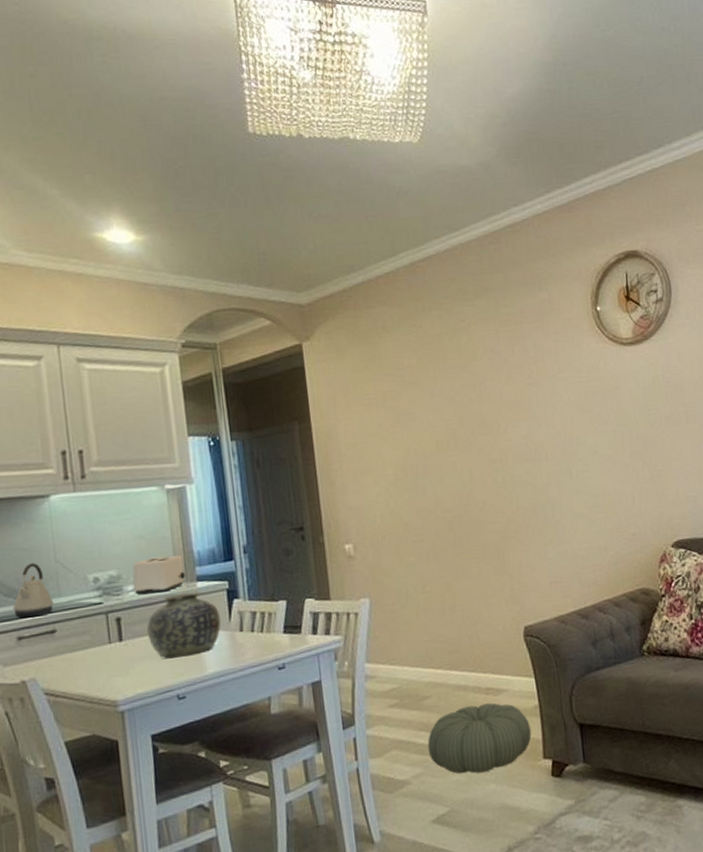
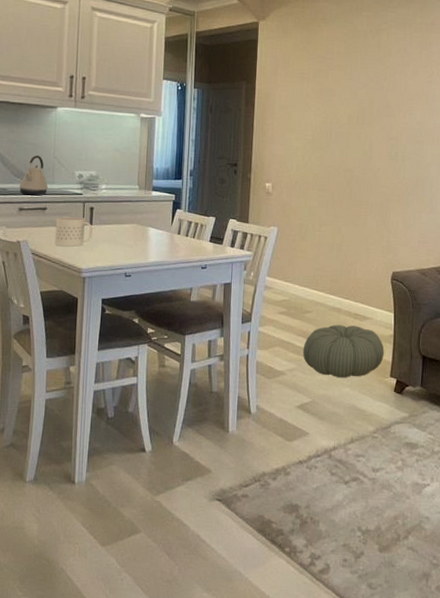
mug: none [71,633,125,677] -> present [54,217,93,247]
toaster: present [132,554,186,594] -> none [106,167,145,194]
vase: present [146,592,221,658] -> none [110,197,166,246]

